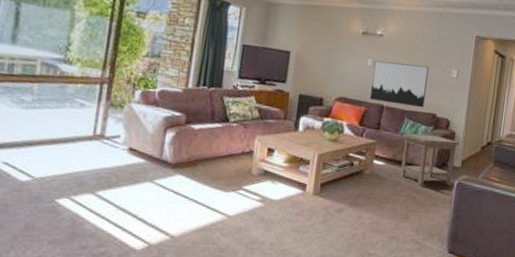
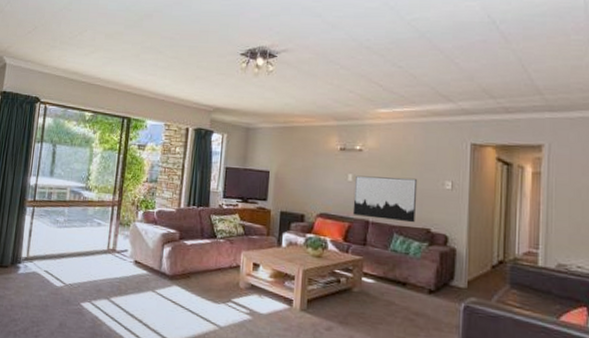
side table: present [399,133,459,186] -> none [393,249,462,309]

